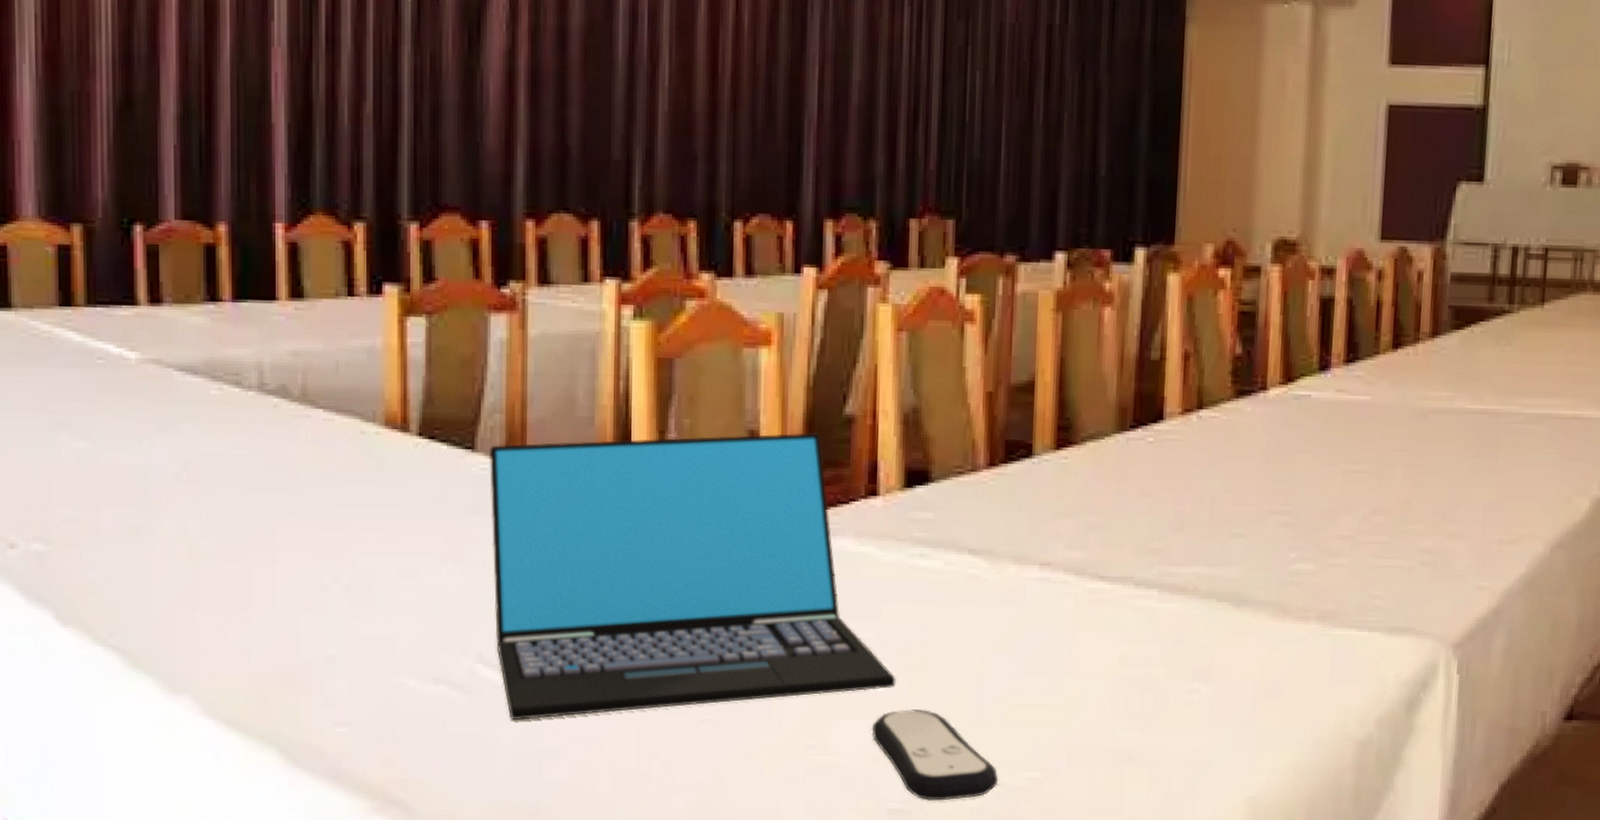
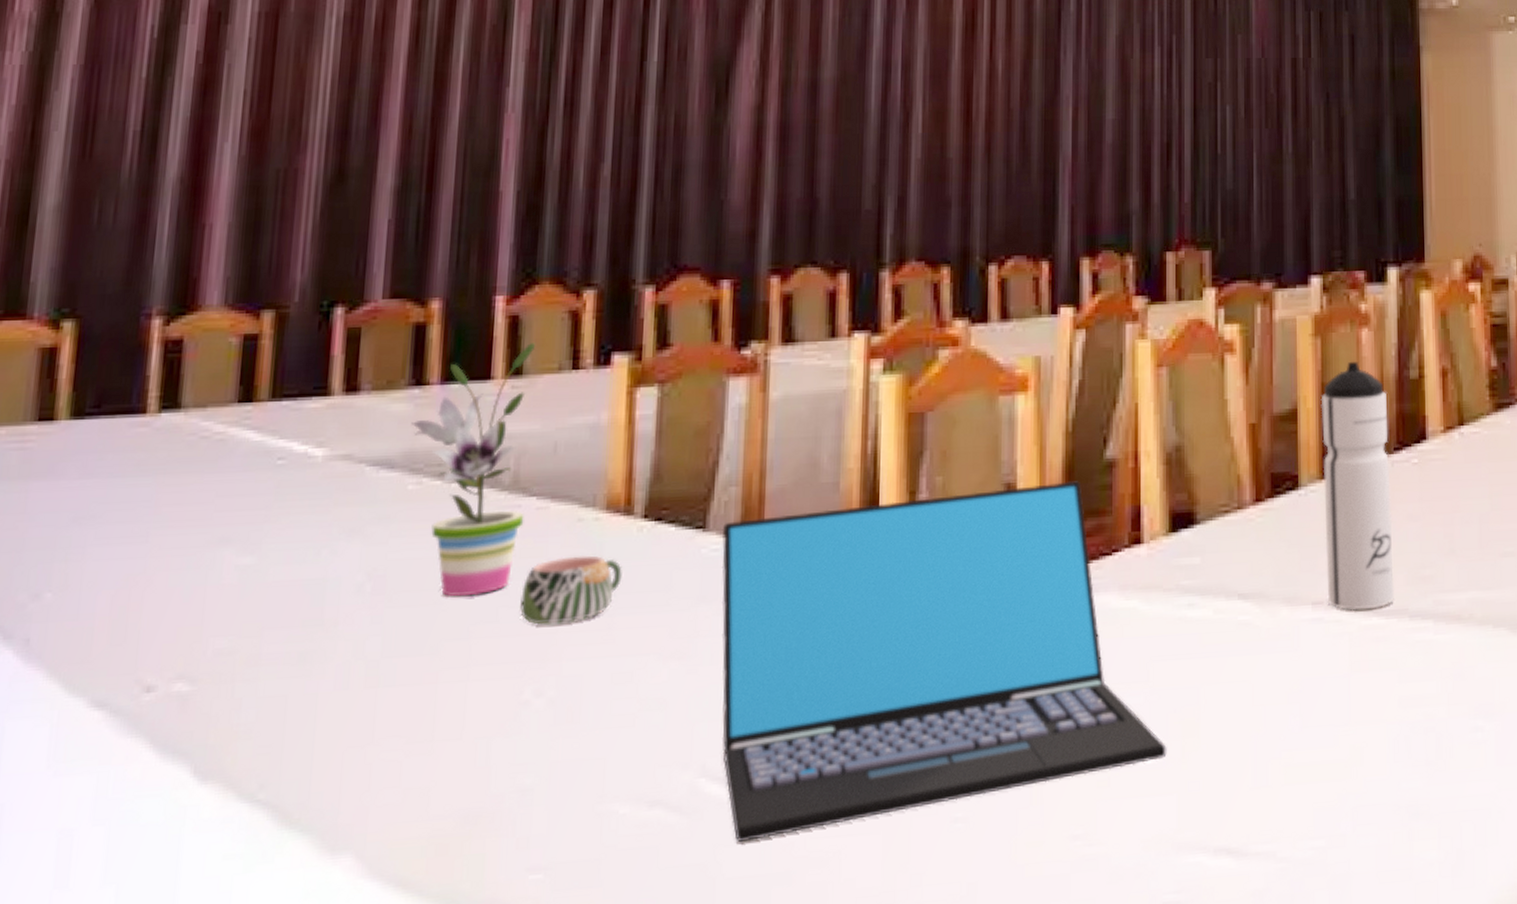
potted plant: none [209,269,314,492] -> present [411,343,535,597]
mug: none [315,464,402,522] -> present [520,555,622,625]
remote control: present [871,709,999,801] -> none [1142,780,1281,887]
water bottle: none [1055,338,1126,574] -> present [1321,361,1395,611]

